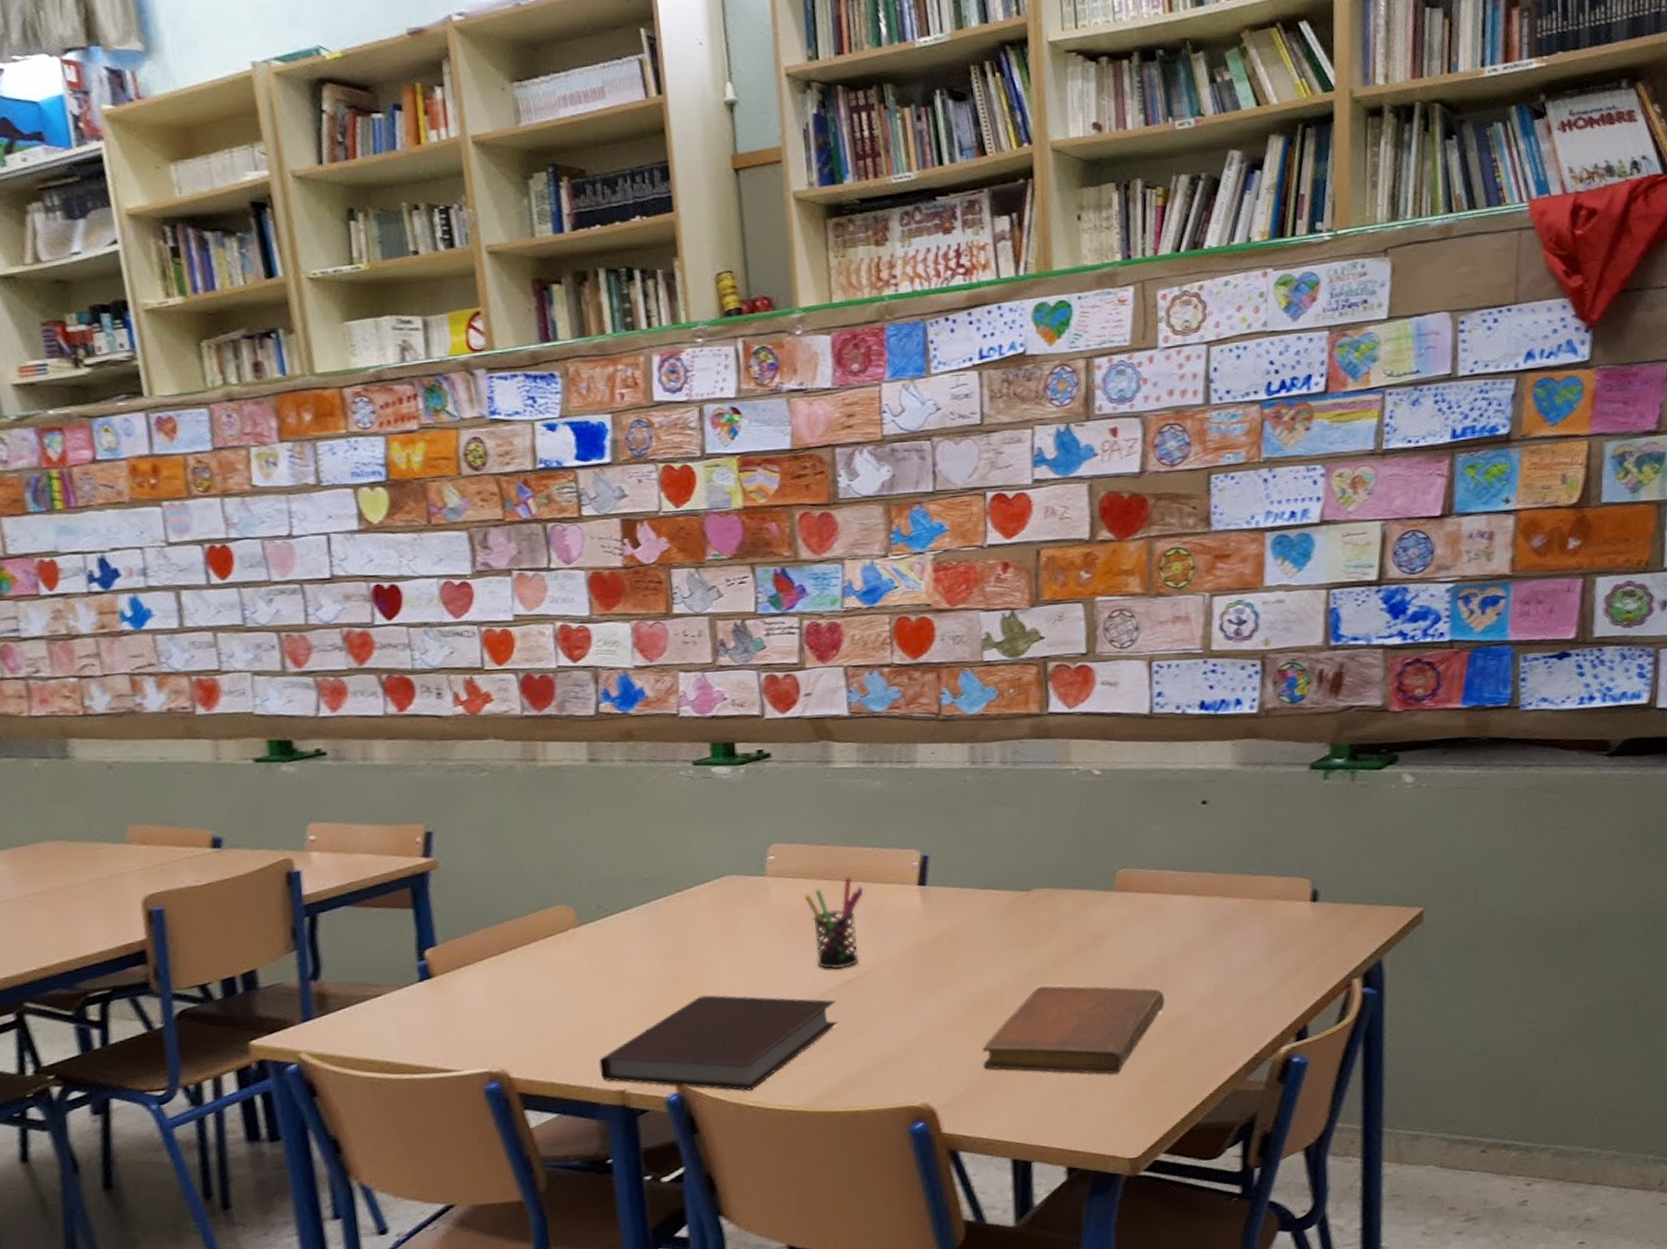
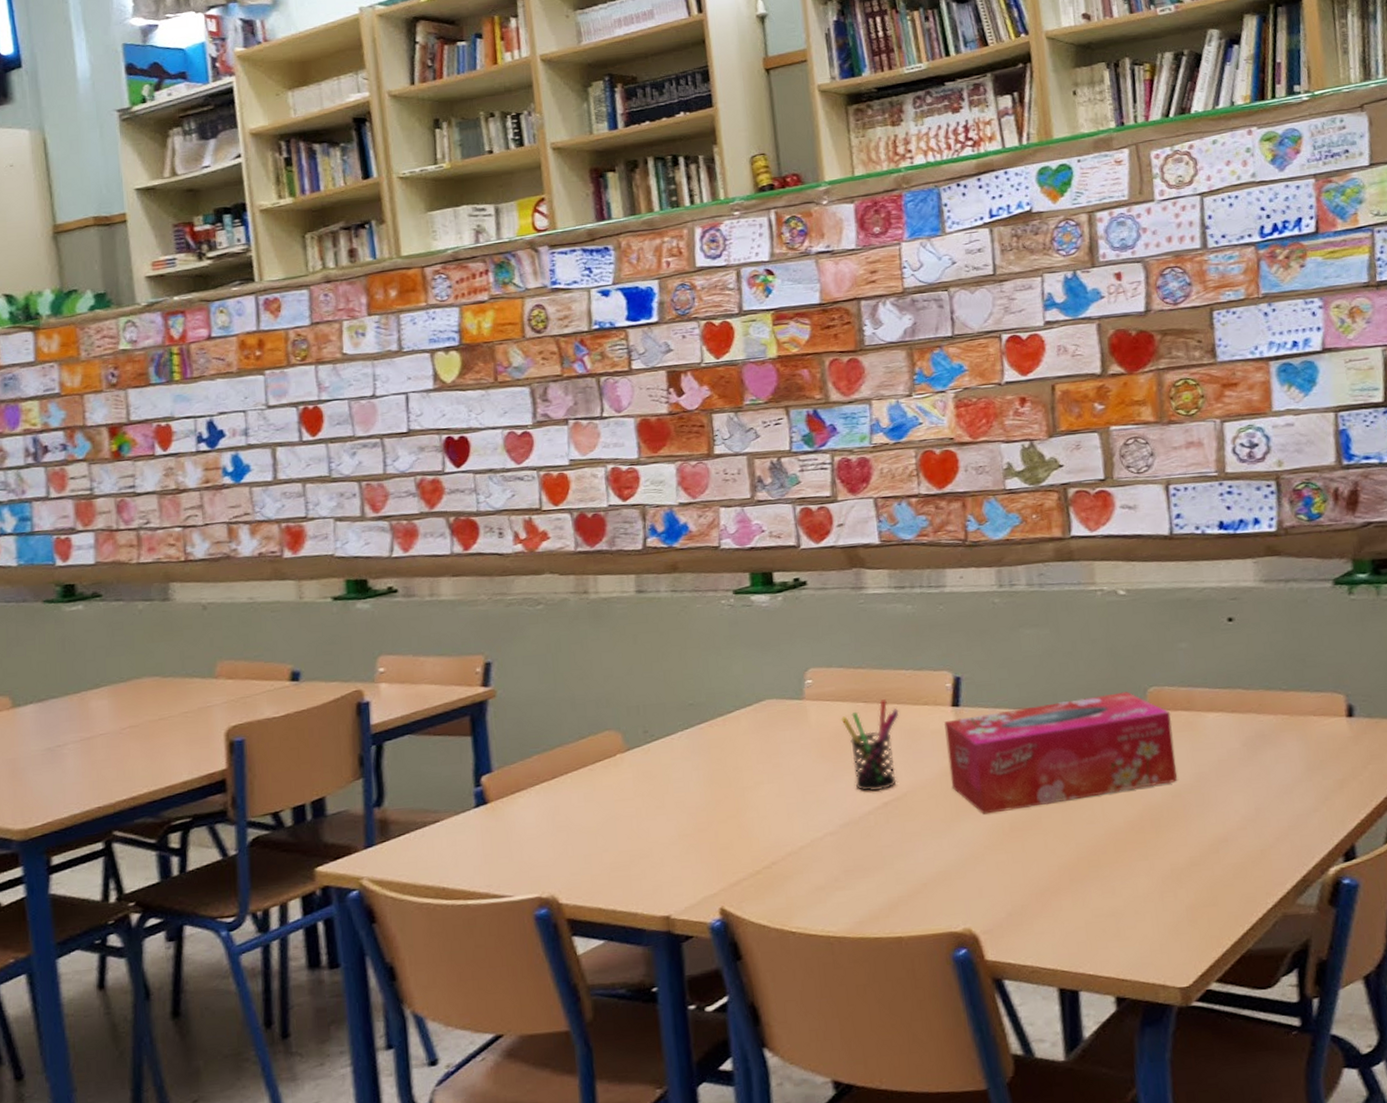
notebook: present [599,995,838,1091] -> none [644,818,878,916]
tissue box: none [909,873,1141,993] -> present [943,692,1177,814]
notebook: present [982,985,1165,1075] -> none [1022,805,1205,898]

